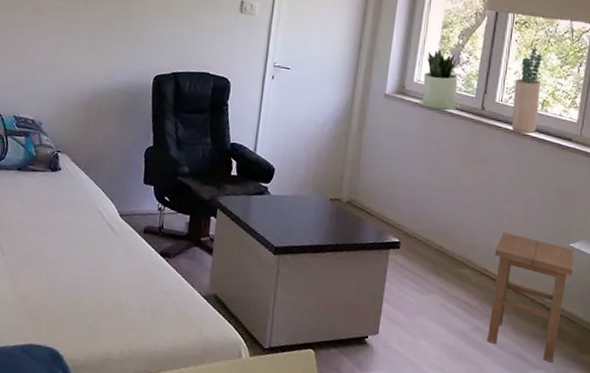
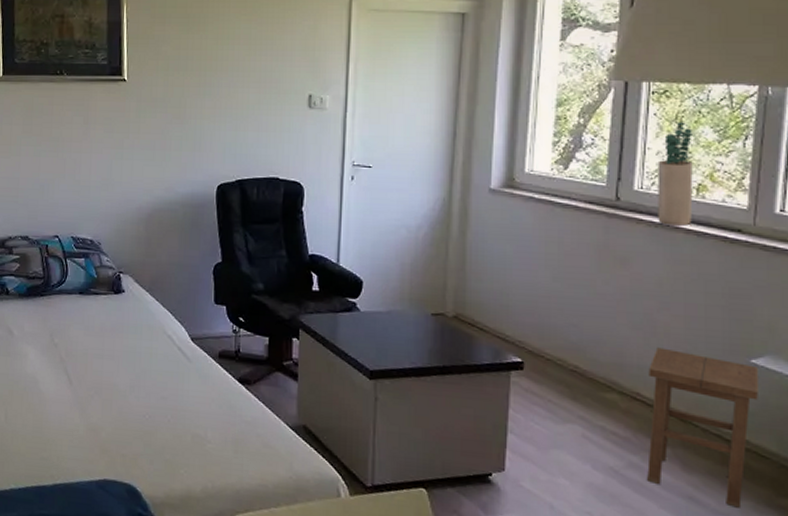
planter: present [419,50,460,111] -> none [534,133,587,204]

